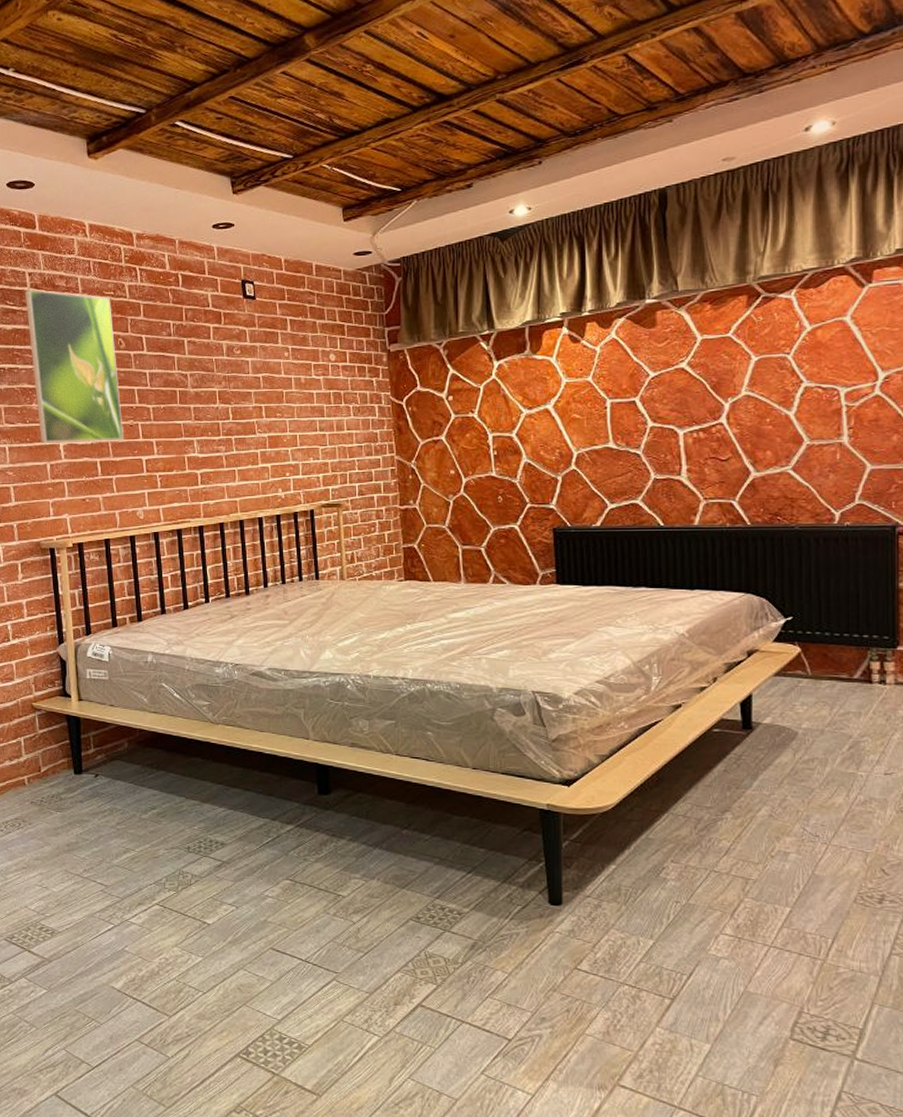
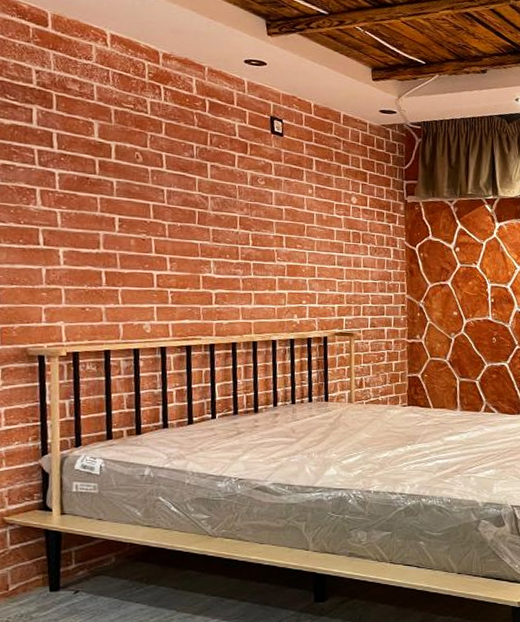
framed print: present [24,289,124,444] -> none [29,86,135,254]

